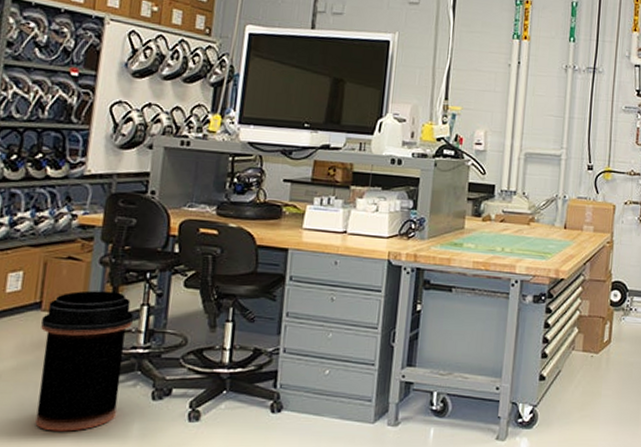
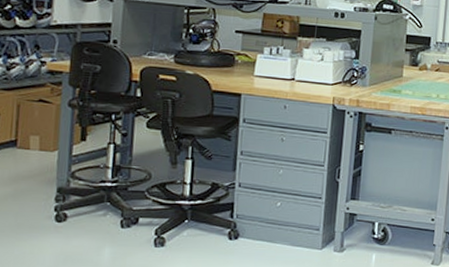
trash can: present [35,290,134,432] -> none [16,130,101,255]

